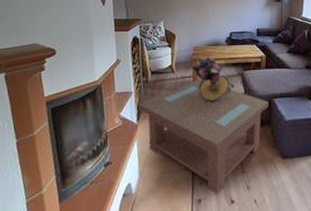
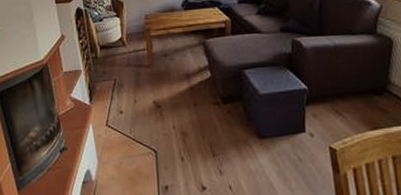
coffee table: present [138,79,269,194] -> none [90,52,238,180]
bouquet: present [192,56,234,104] -> none [145,25,196,79]

